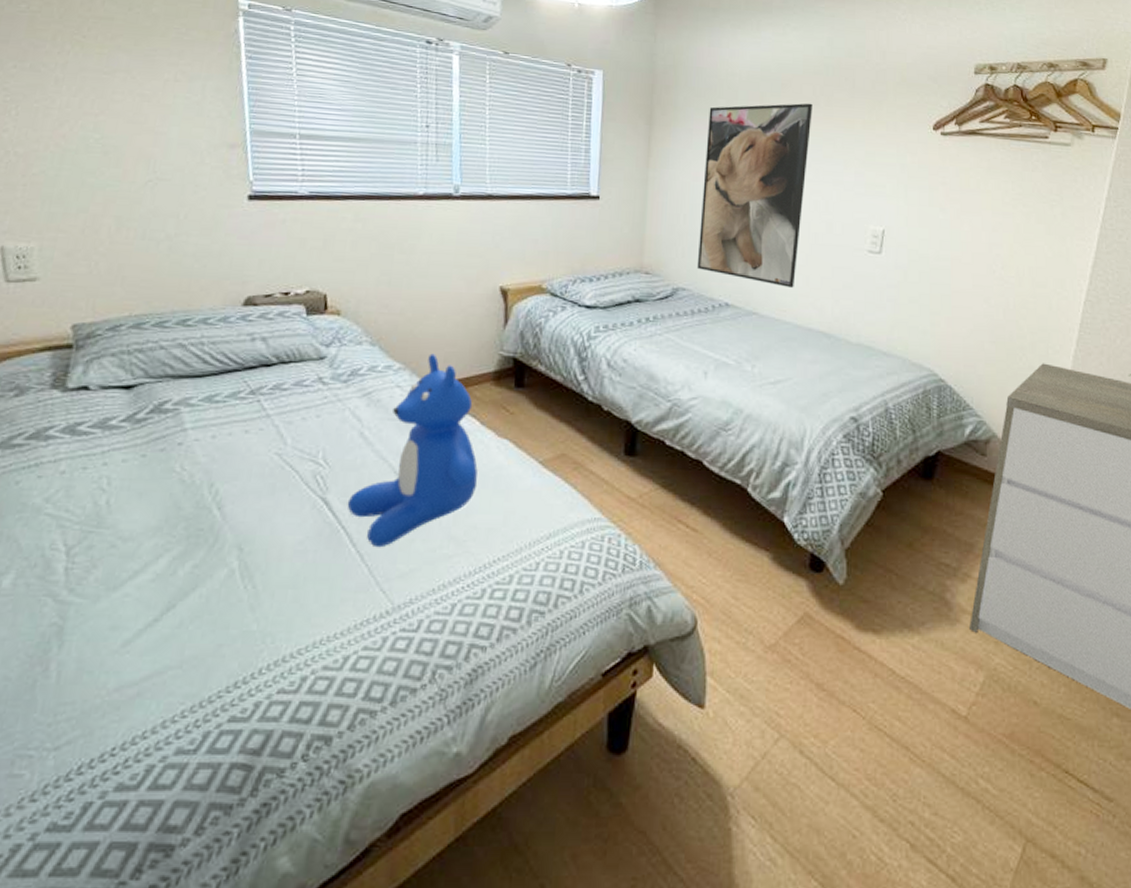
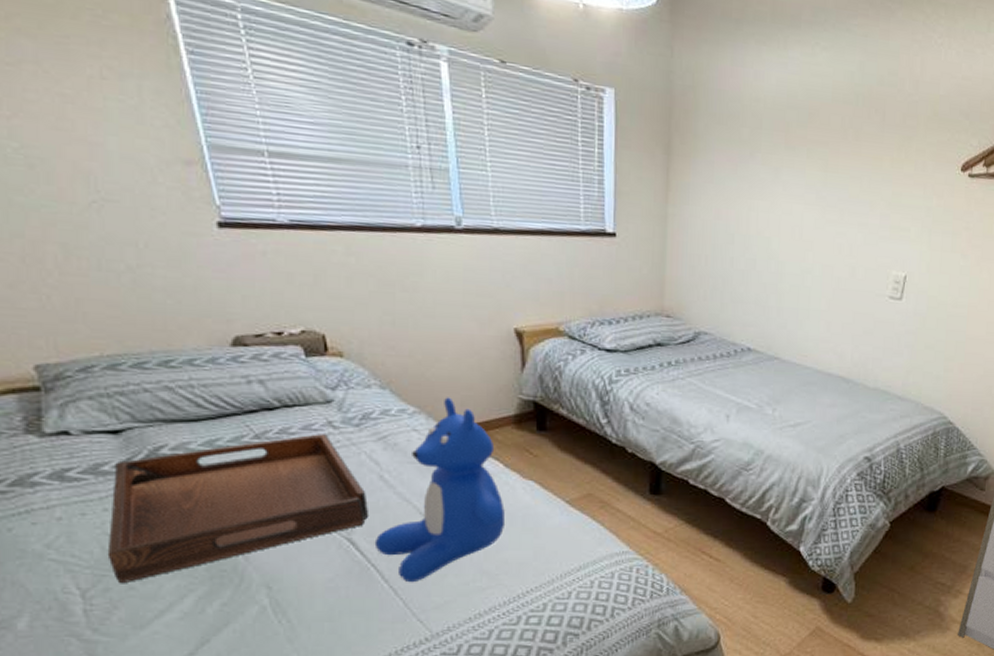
serving tray: none [97,390,346,541] -> present [107,434,370,584]
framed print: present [696,103,813,288] -> none [718,136,841,333]

